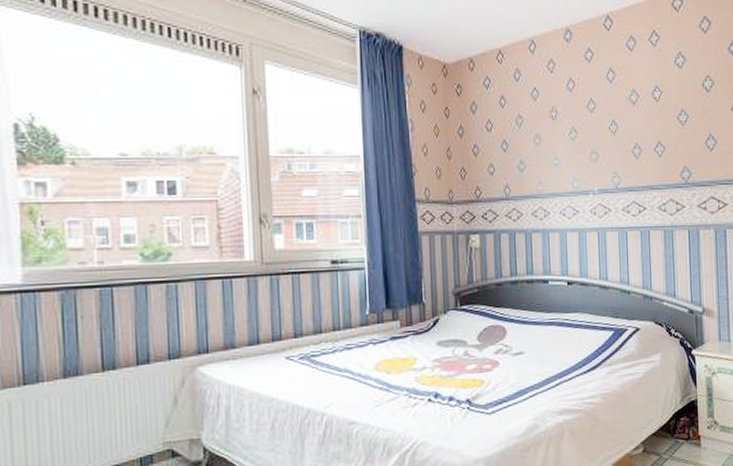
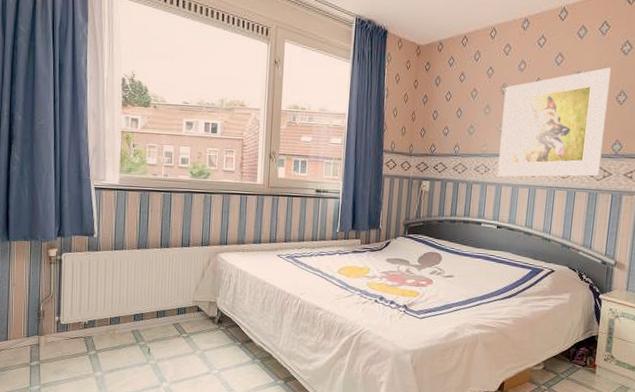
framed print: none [555,84,672,221] -> present [497,68,612,177]

